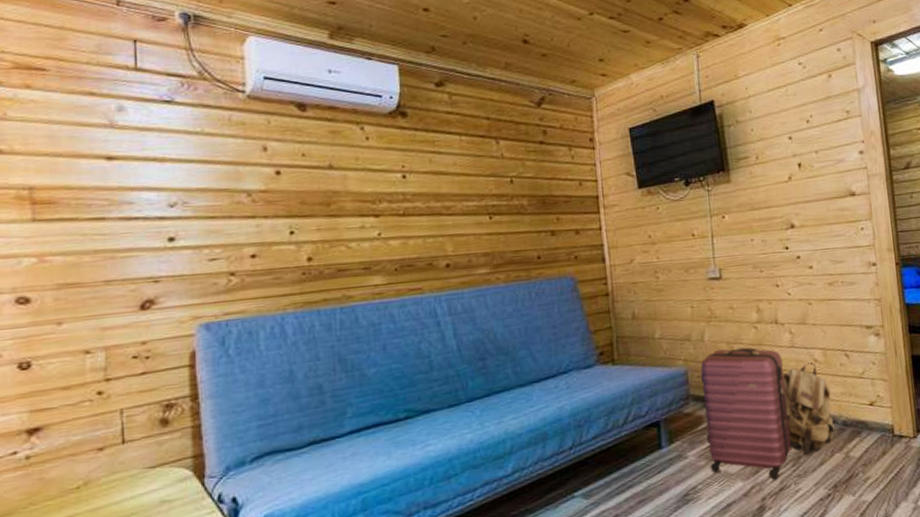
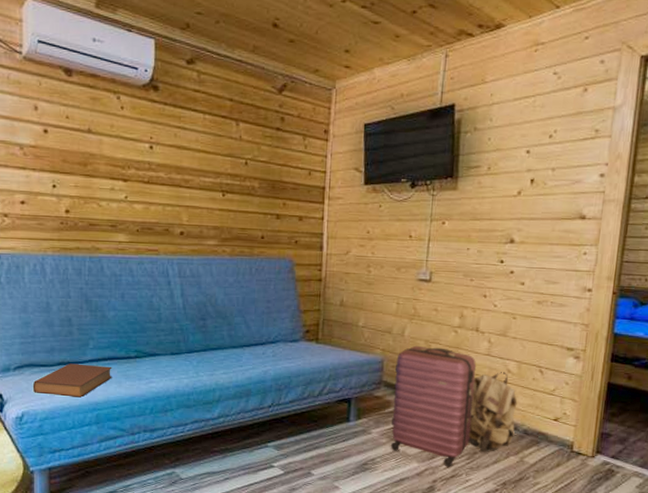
book: none [276,435,379,487] -> present [32,363,112,398]

